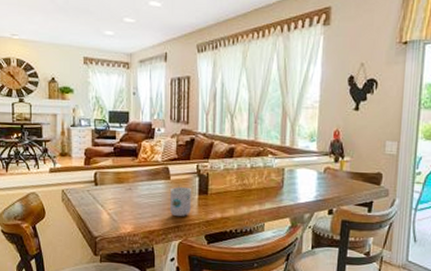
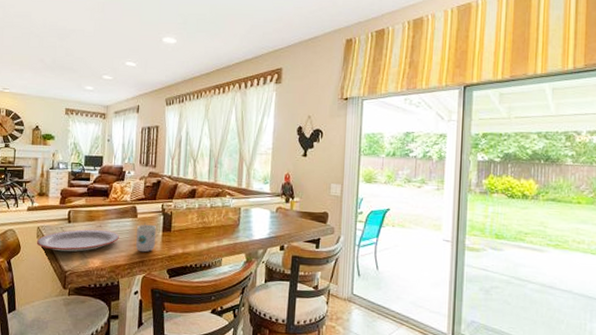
plate: none [62,192,151,217] -> present [36,229,119,252]

